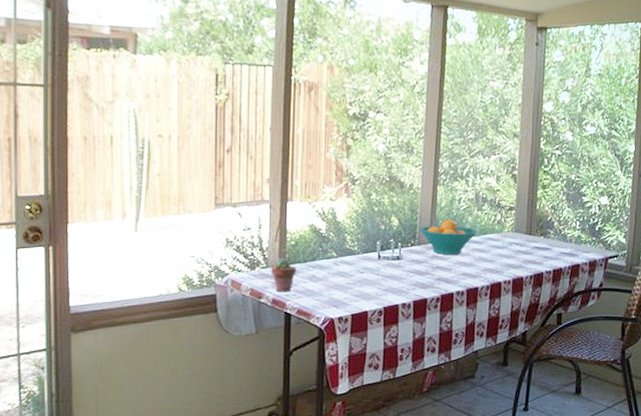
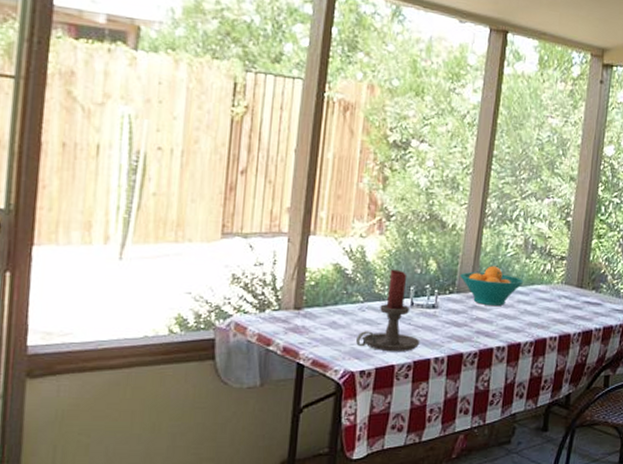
potted succulent: present [271,257,296,292] -> none [283,299,314,340]
candle holder: none [333,227,389,299] -> present [356,269,420,351]

